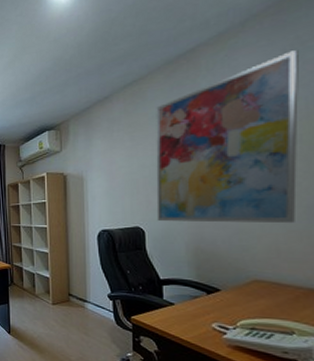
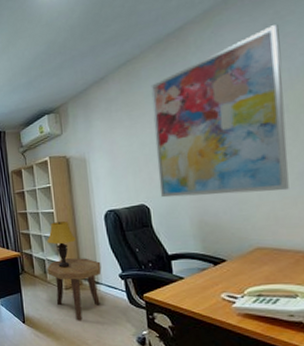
side table: none [36,274,90,337] -> present [47,258,102,321]
table lamp: none [38,238,67,283] -> present [47,221,76,268]

